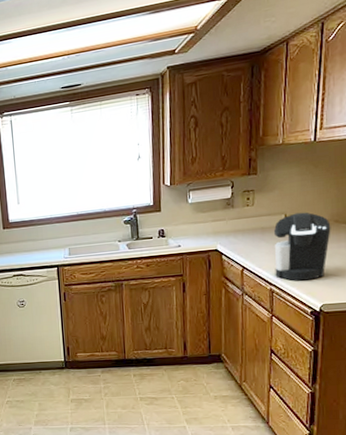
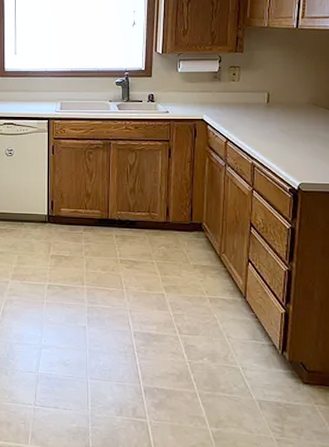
coffee maker: present [274,212,331,281] -> none [257,92,310,158]

